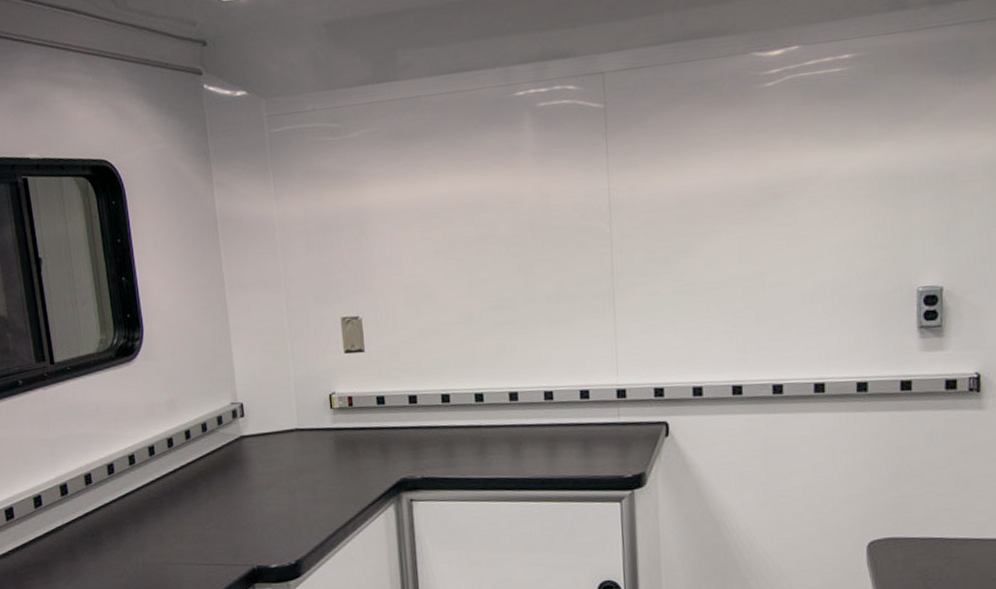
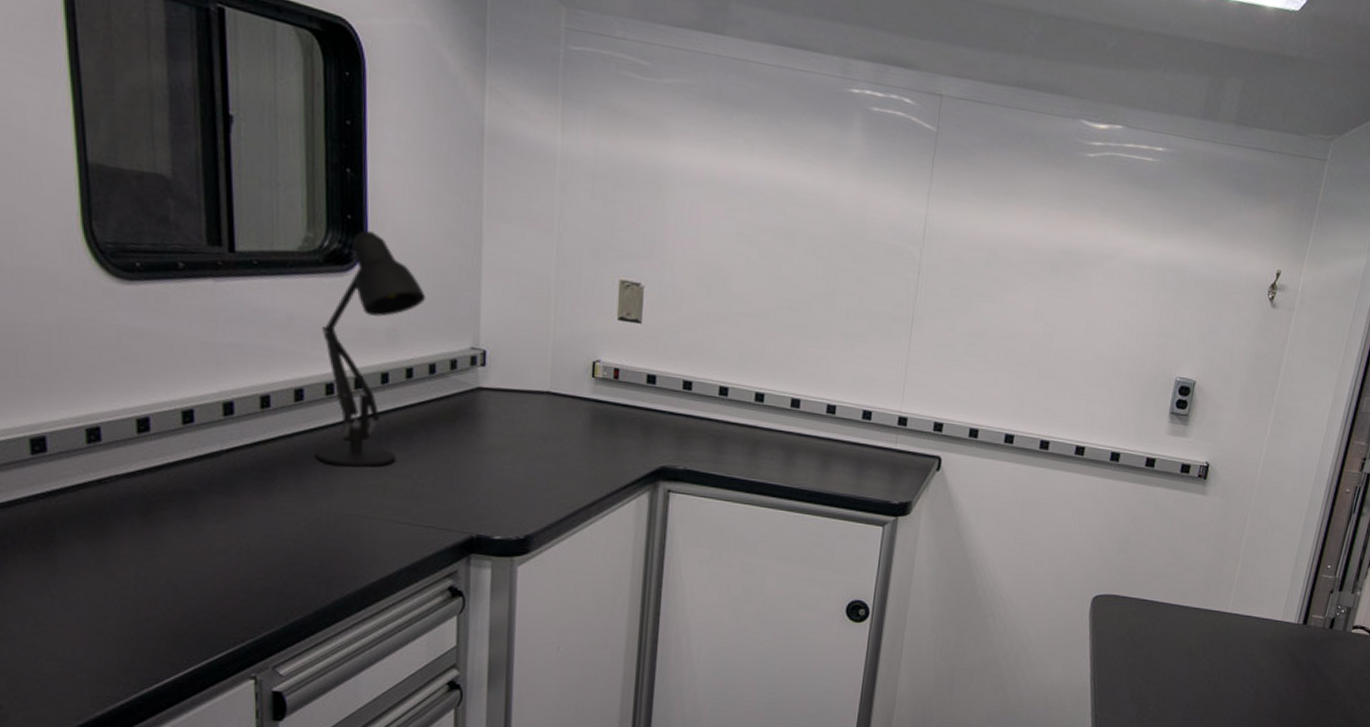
desk lamp: none [120,323,192,524] -> present [315,230,427,468]

